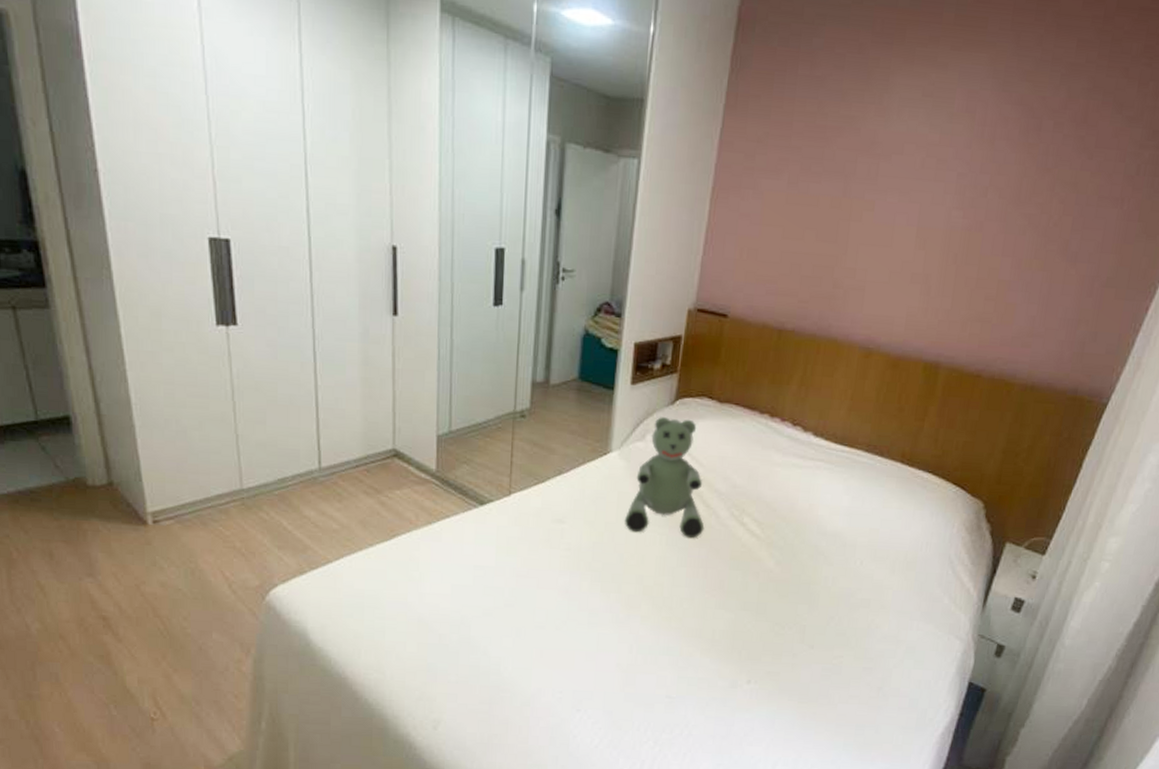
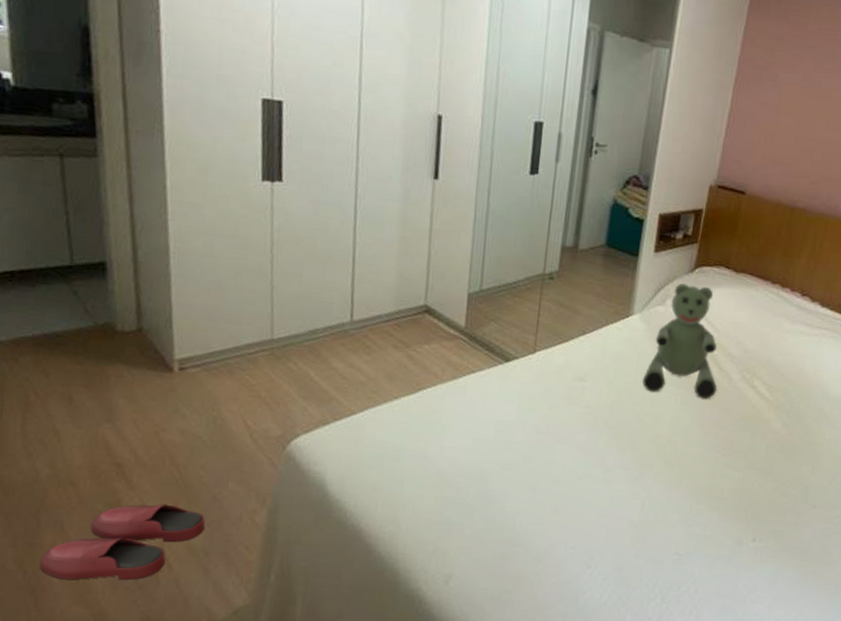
slippers: none [39,655,193,730] -> present [39,504,205,580]

